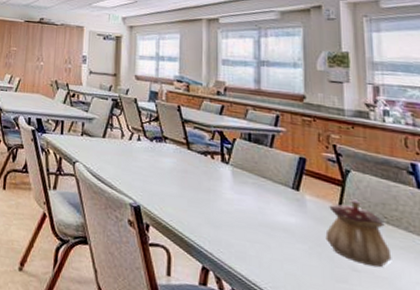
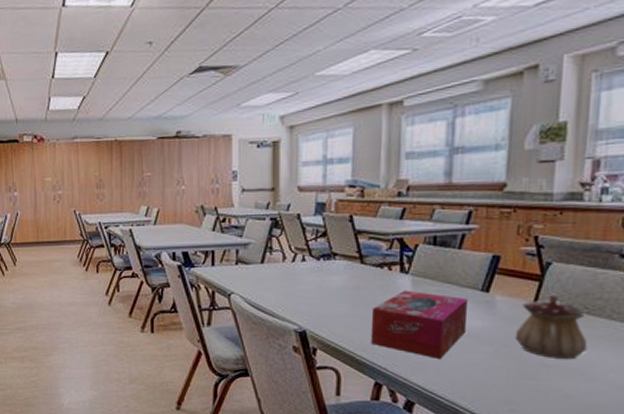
tissue box: none [197,179,282,250] -> present [370,290,469,359]

